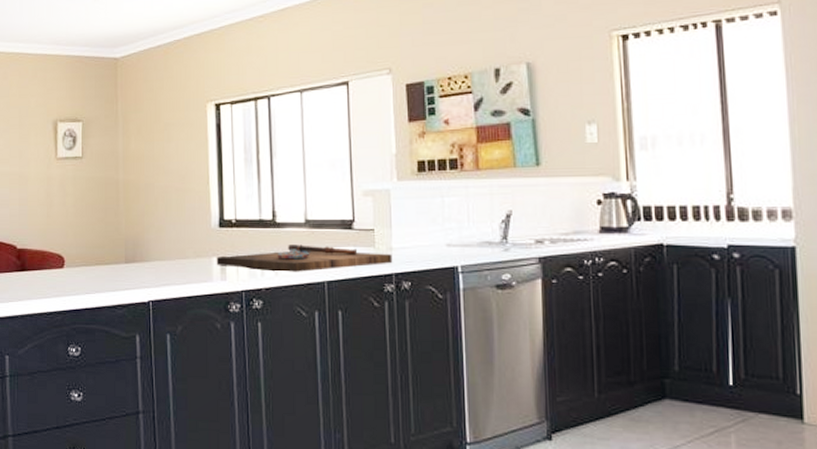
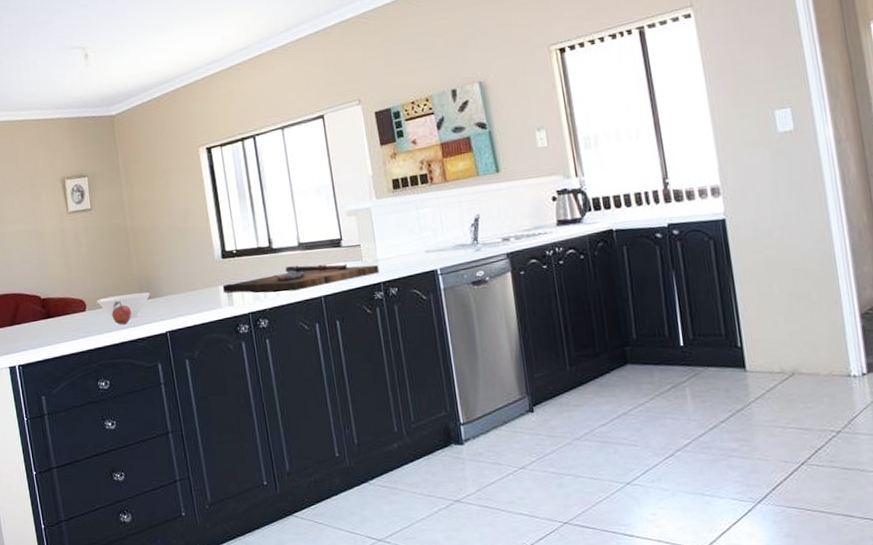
bowl: none [77,254,136,281] -> present [97,291,150,318]
fruit: none [92,260,114,288] -> present [111,300,132,325]

